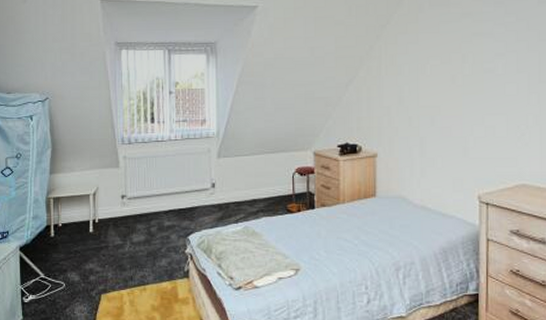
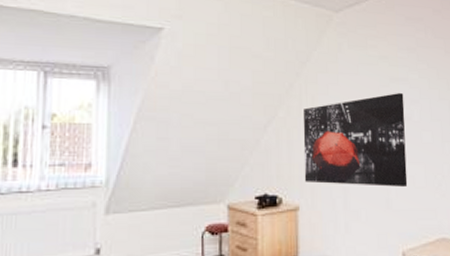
wall art: none [382,48,488,136] -> present [303,93,408,187]

